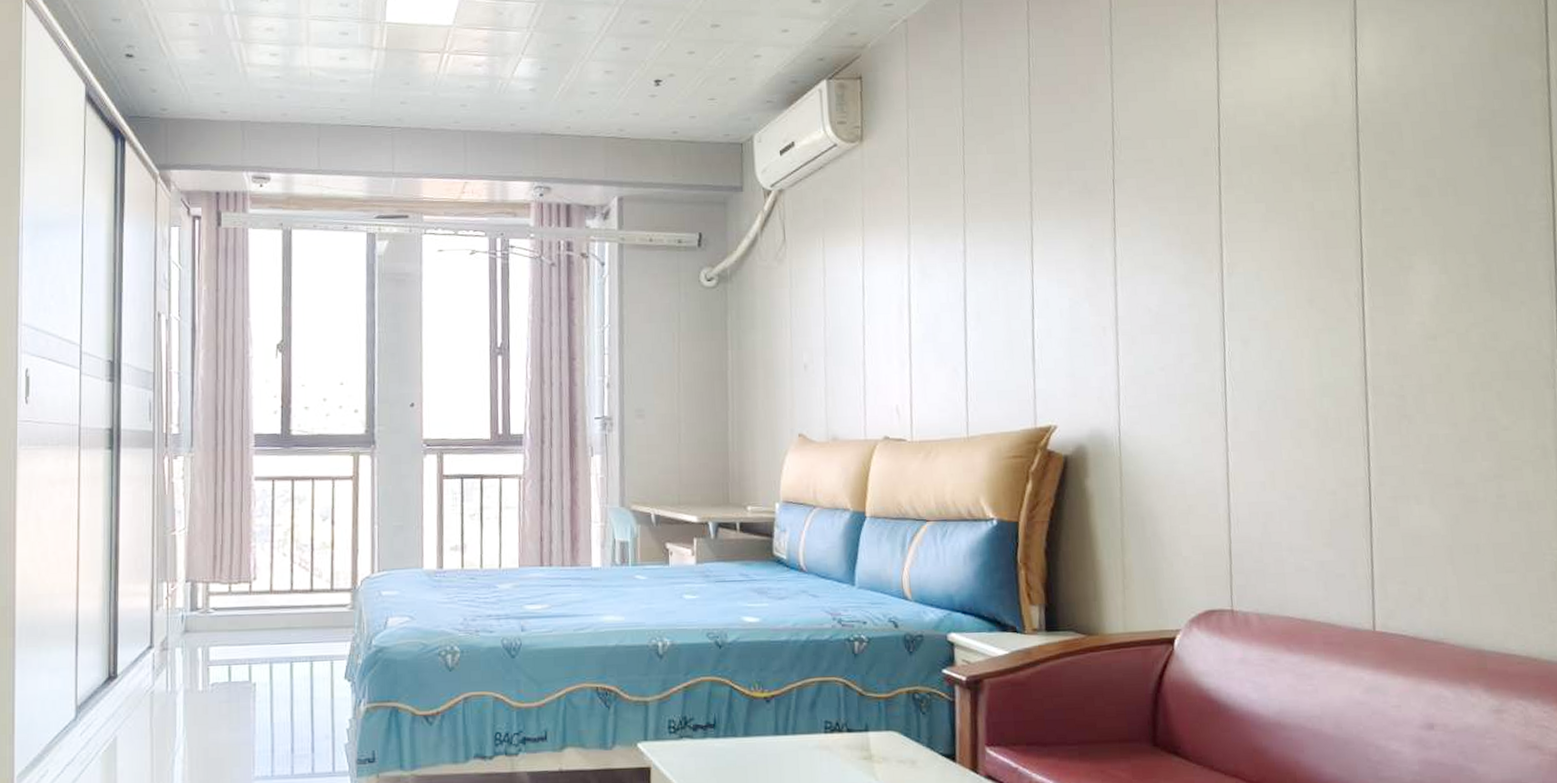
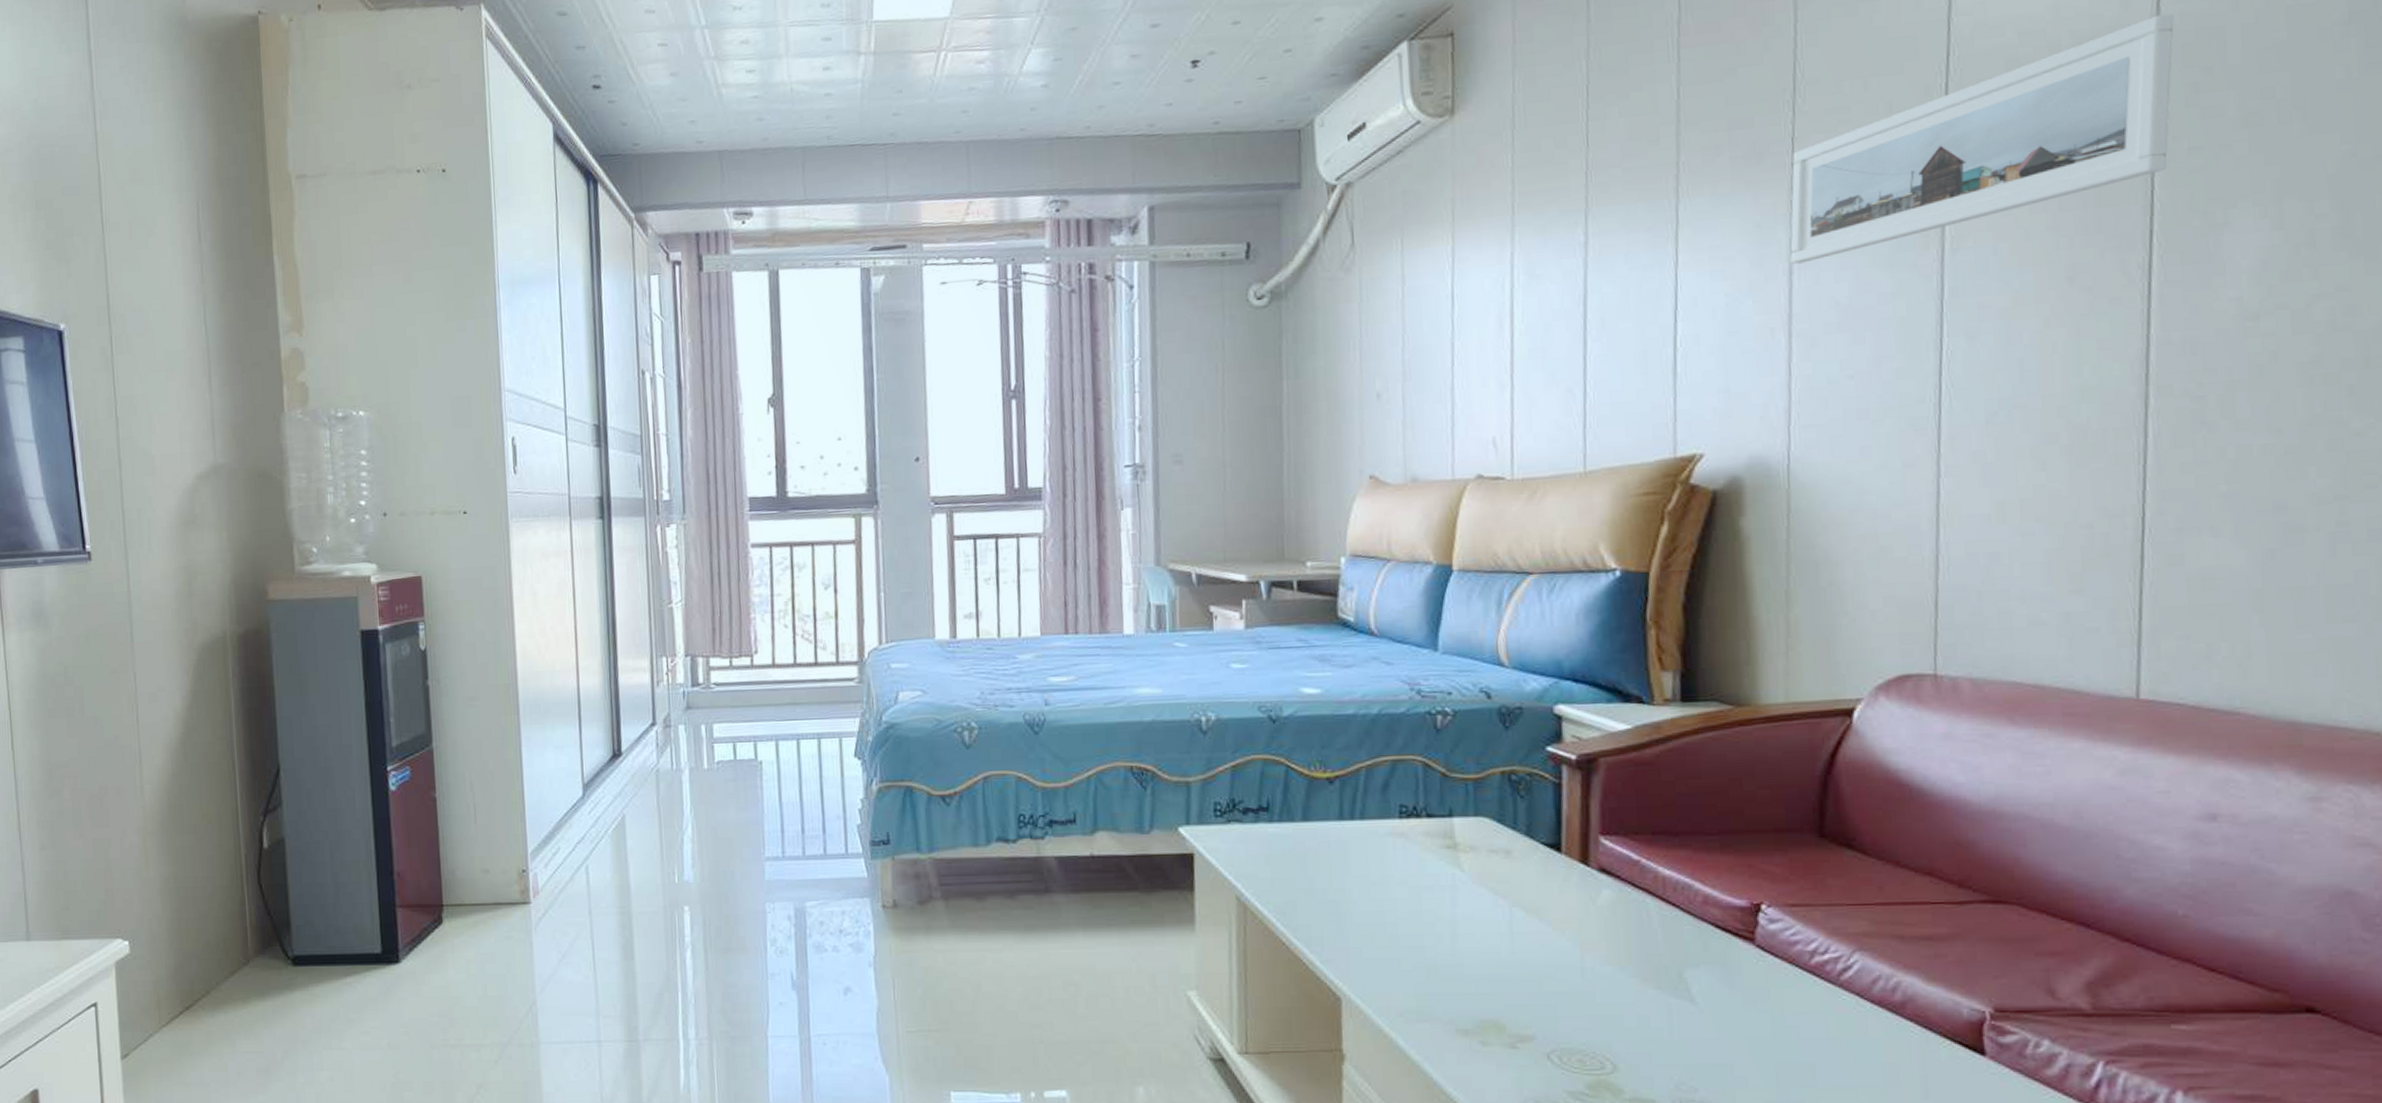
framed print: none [1114,110,1369,278] -> present [1790,13,2174,264]

